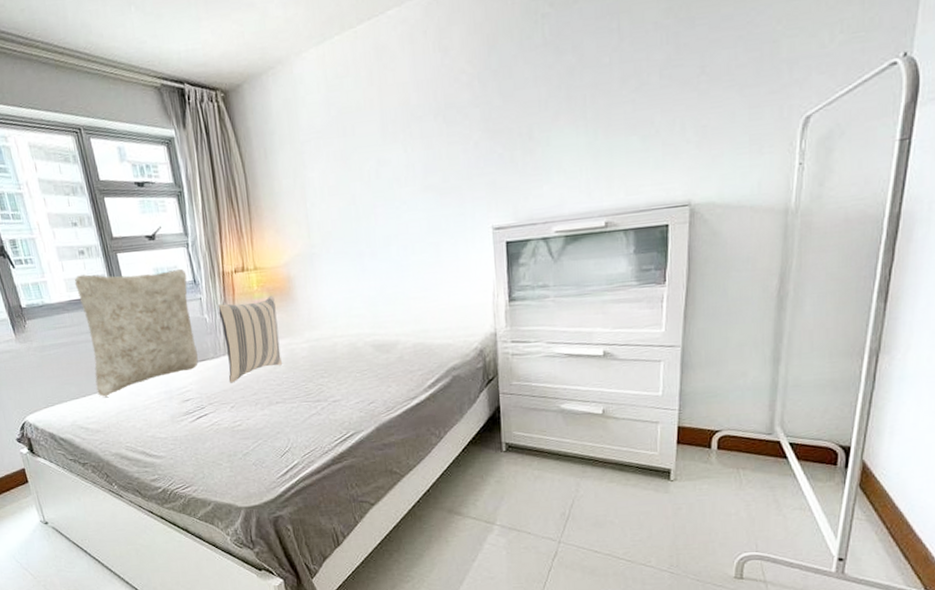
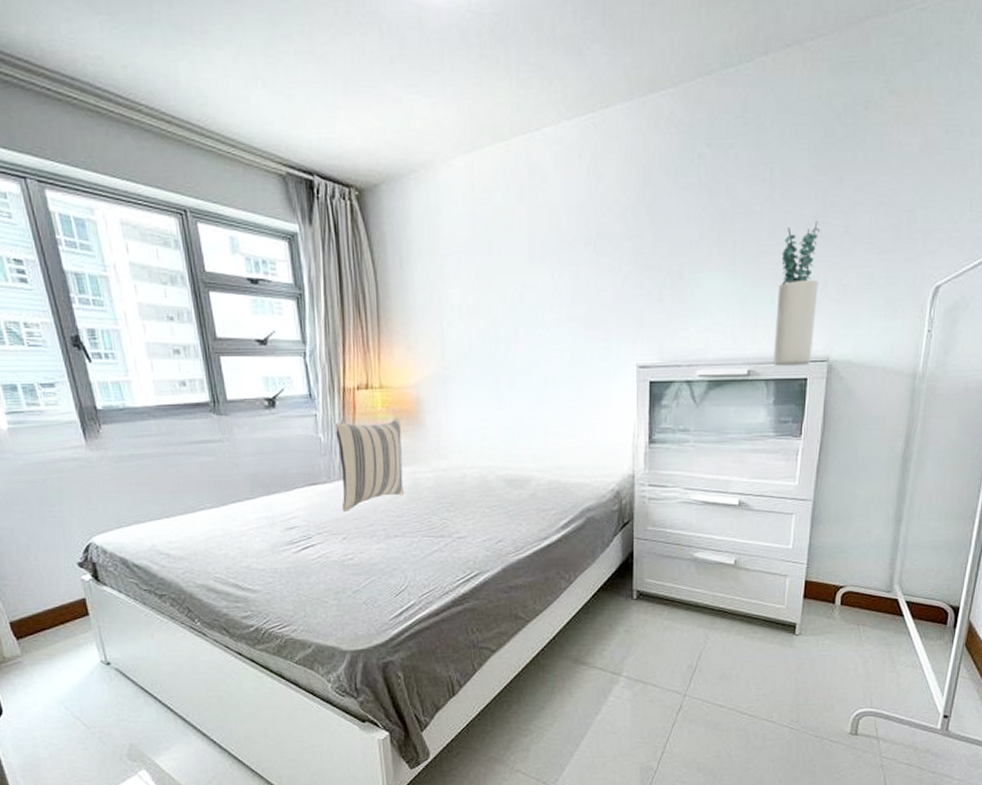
pillow: present [74,269,198,397] -> none [165,377,308,519]
vase: none [630,65,675,215] -> present [772,221,821,366]

